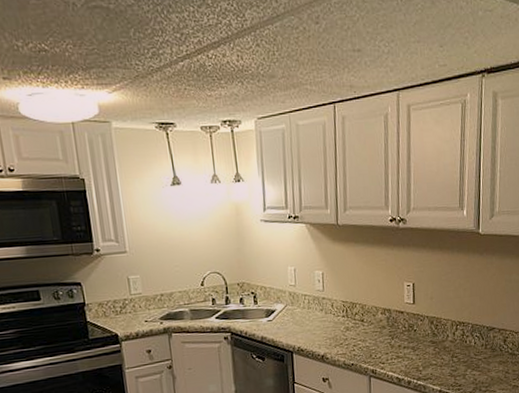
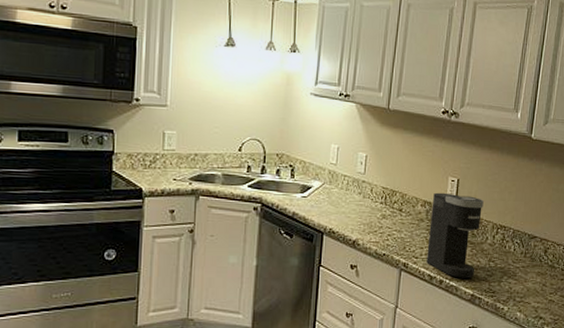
coffee maker: none [391,298,441,377] -> present [426,192,484,278]

